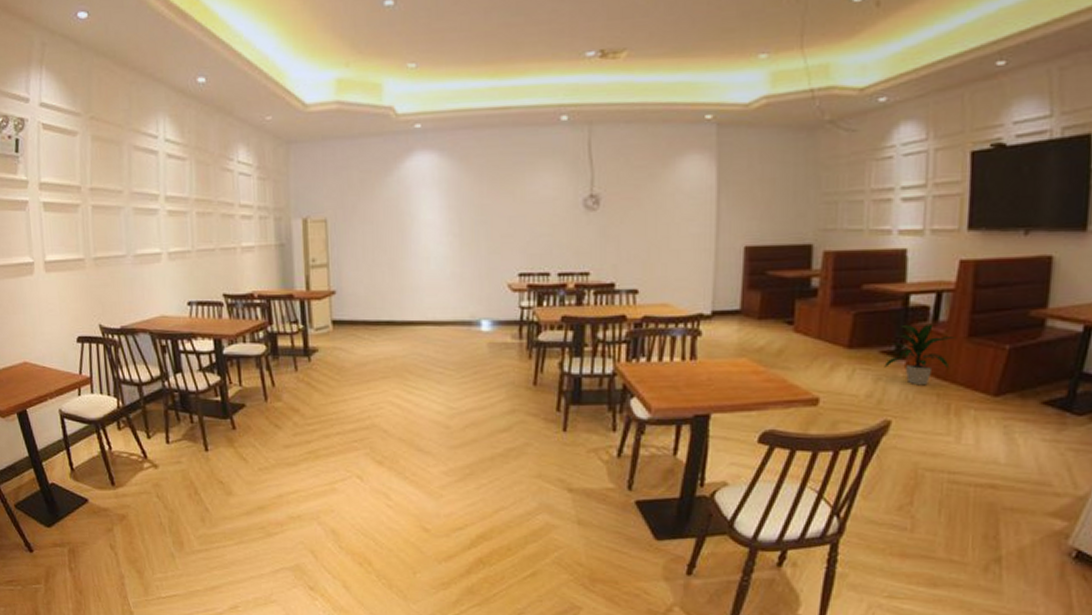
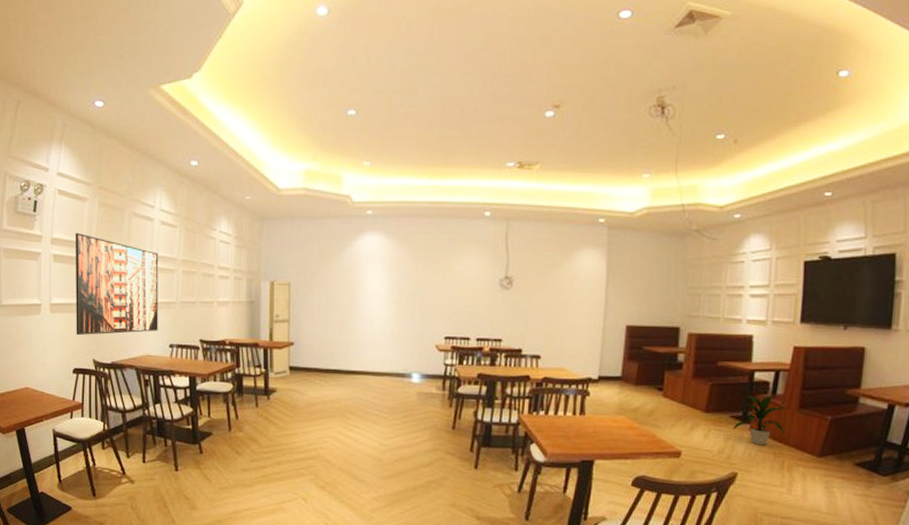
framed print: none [67,175,173,298] -> present [75,233,159,336]

